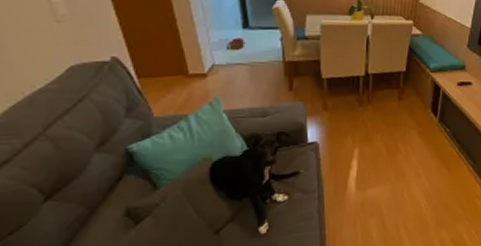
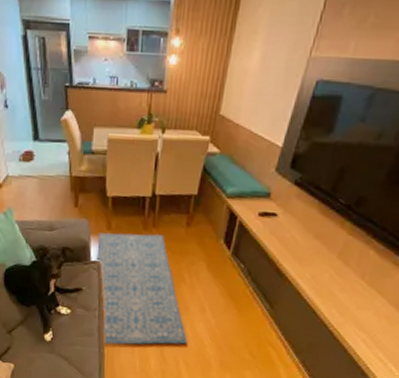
rug: none [314,110,406,225] -> present [96,233,188,345]

